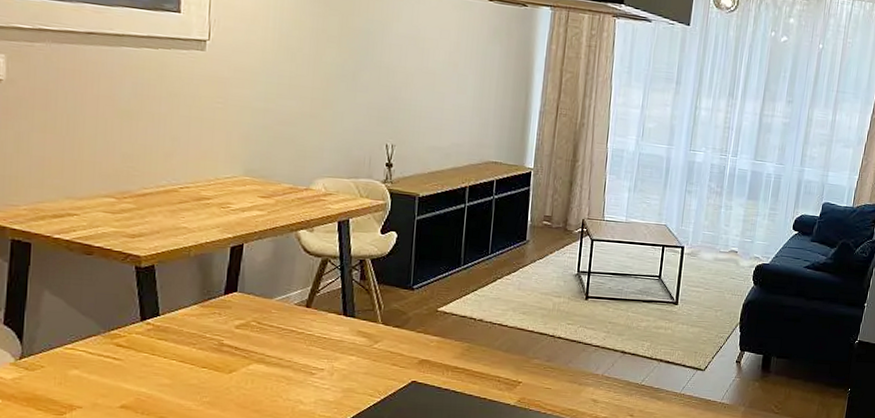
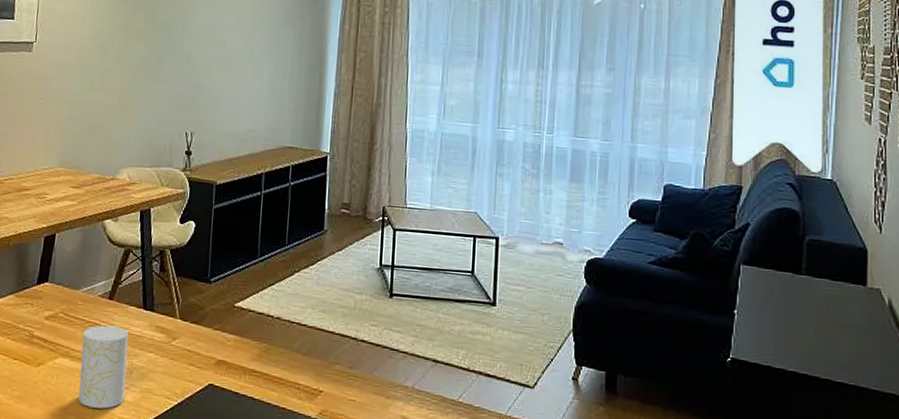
cup: none [276,332,329,409] -> present [79,325,129,409]

